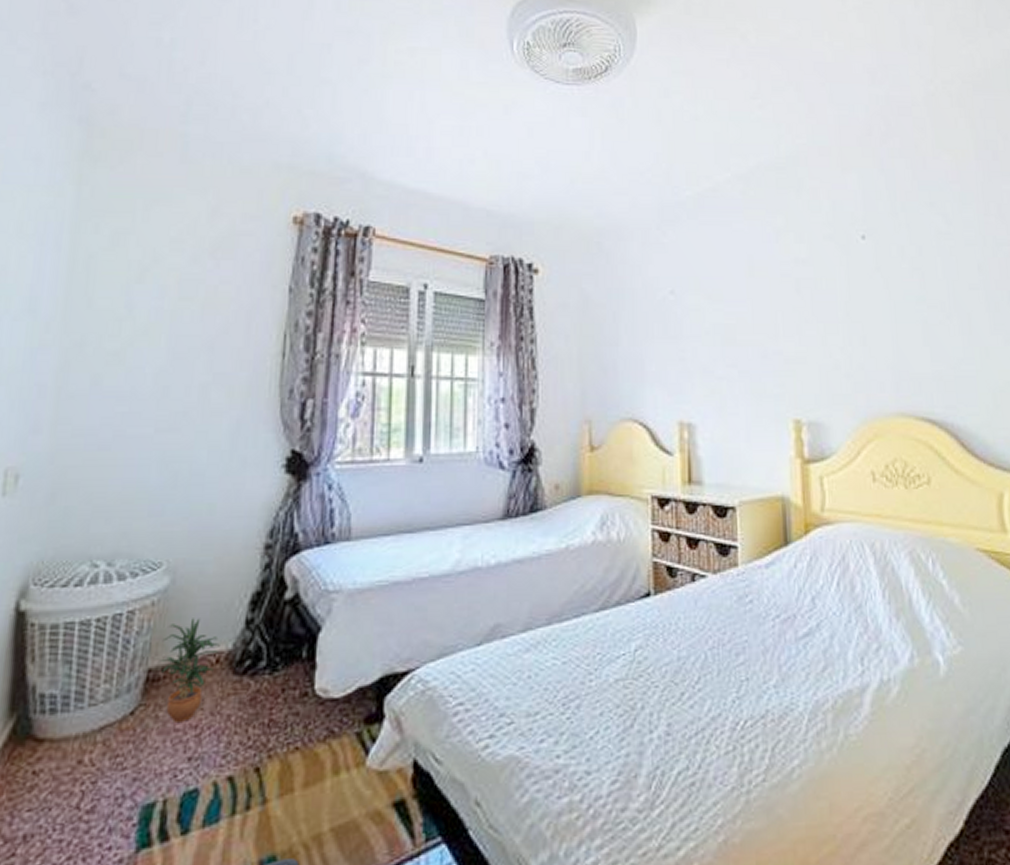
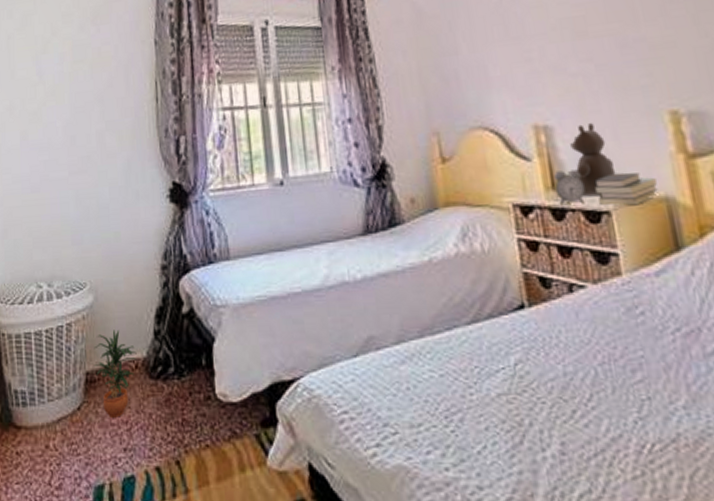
alarm clock: none [689,466,717,500] -> present [553,169,586,206]
bear: none [709,425,744,493] -> present [570,123,616,197]
books: none [725,472,776,503] -> present [594,172,658,206]

